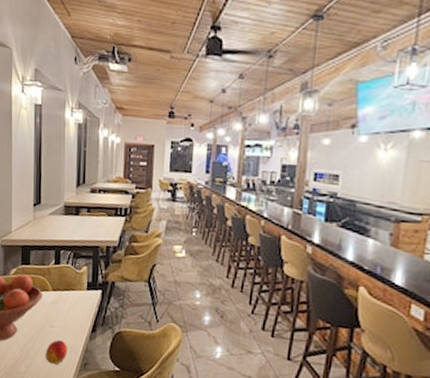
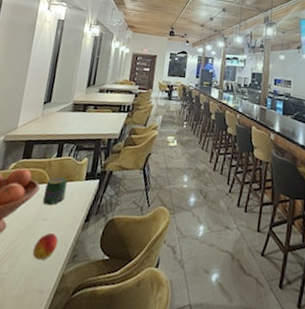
jar: none [48,285,69,313] -> present [43,177,68,206]

